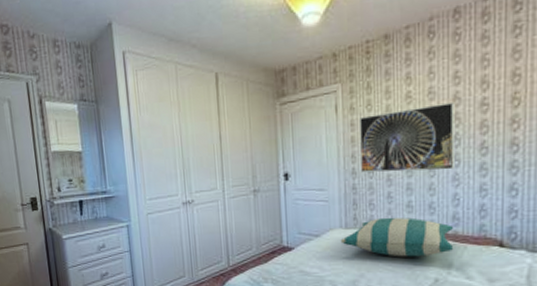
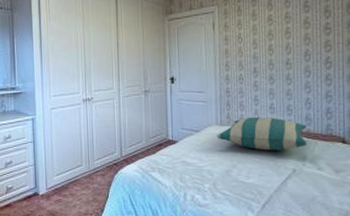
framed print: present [360,103,454,173] -> none [232,26,306,79]

